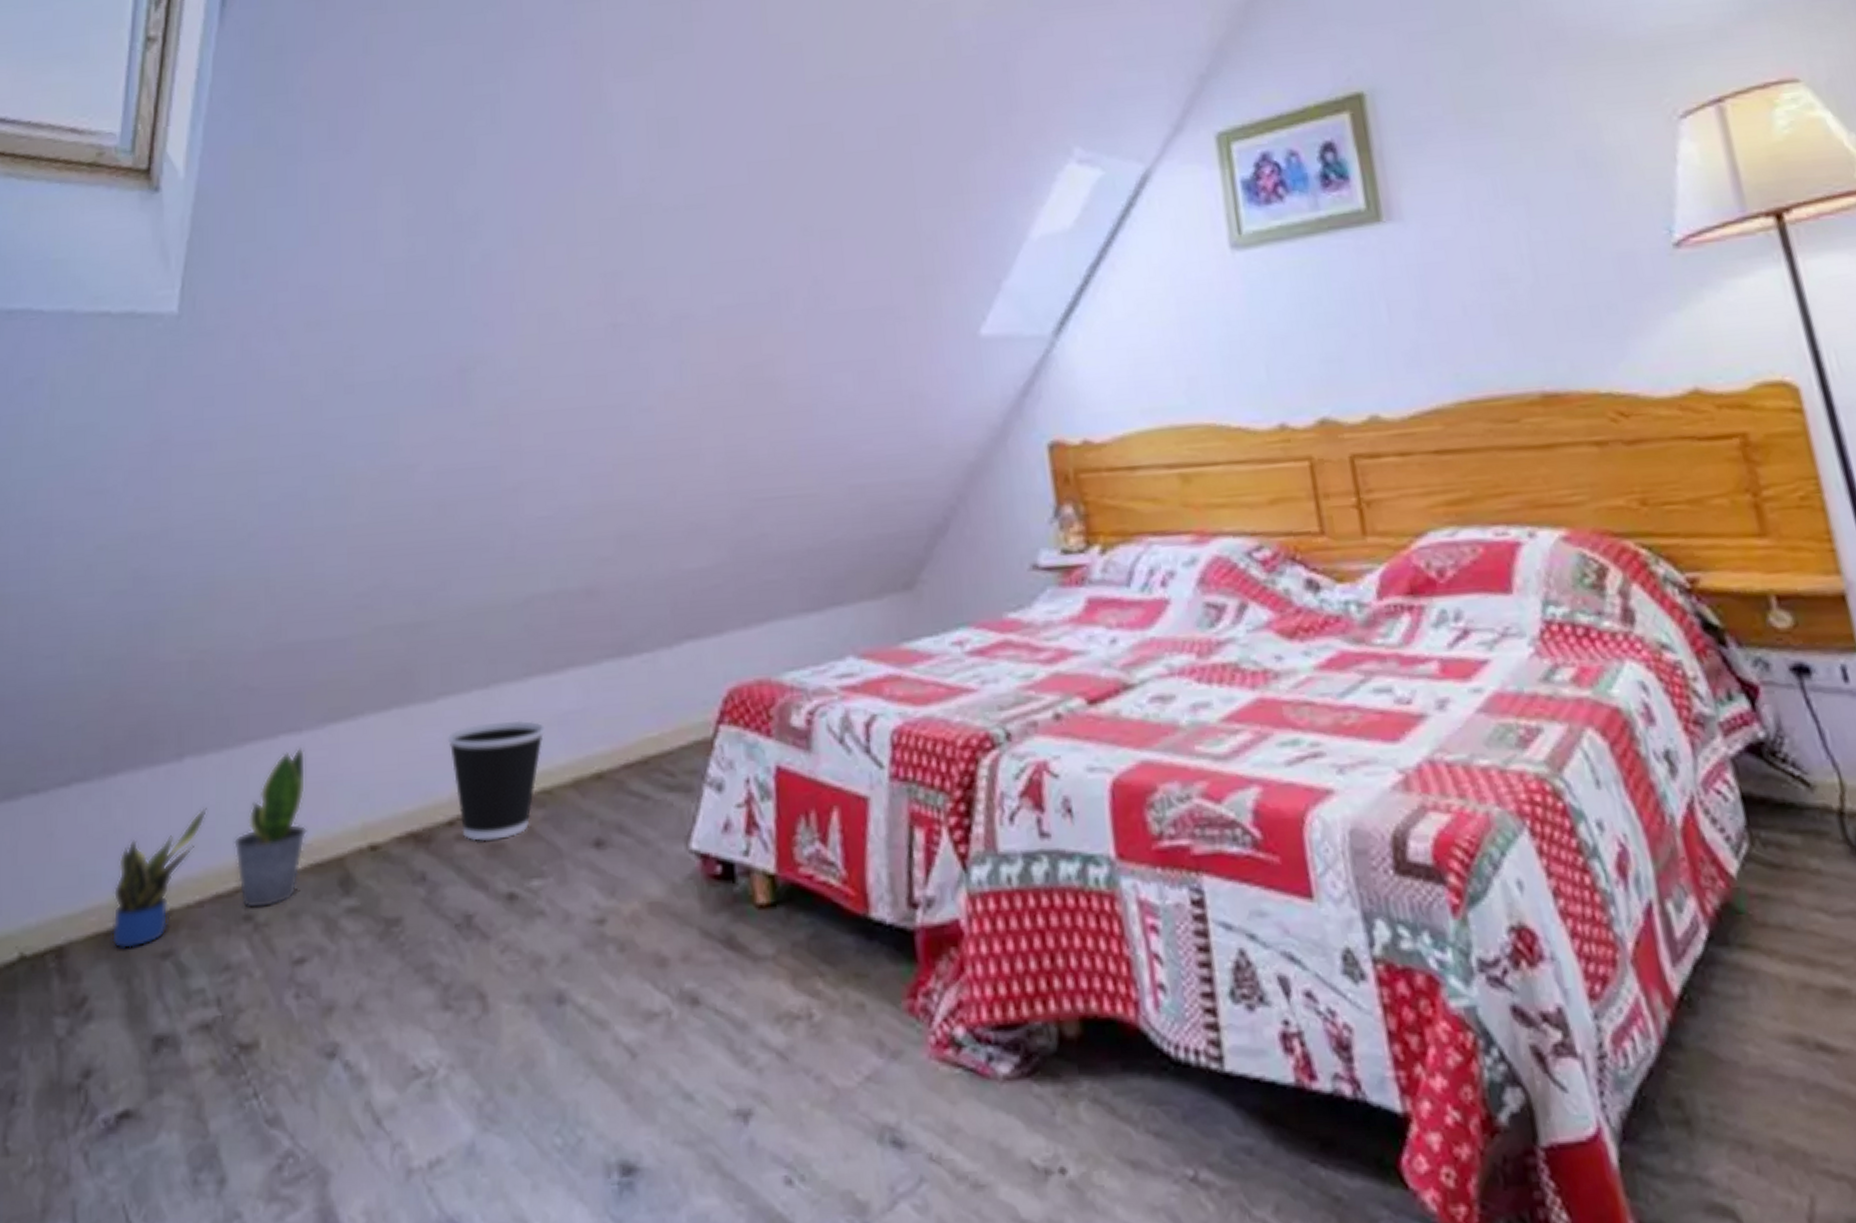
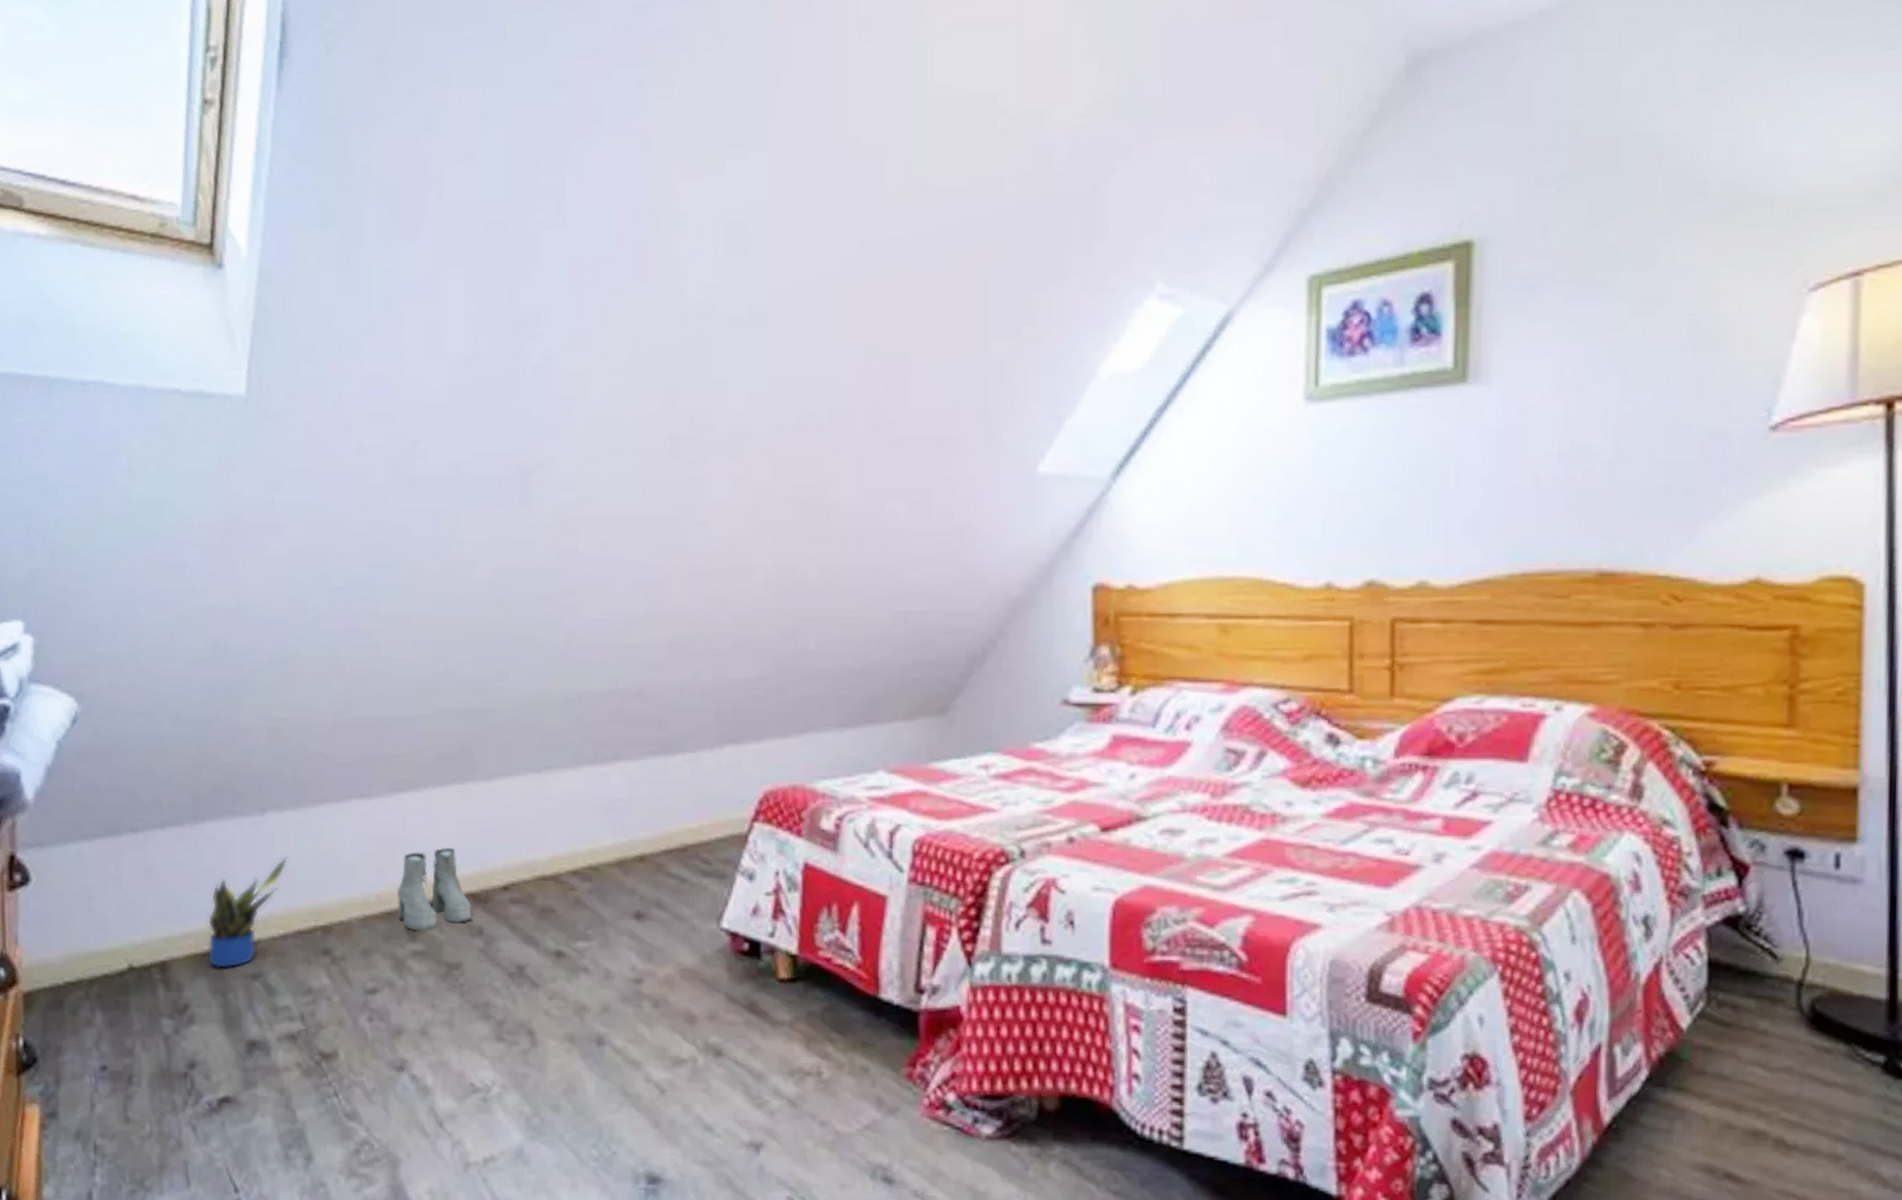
potted plant: present [234,747,307,909] -> none [312,812,377,945]
boots: none [329,781,413,882] -> present [397,847,472,930]
wastebasket: present [447,720,545,841] -> none [503,803,593,905]

